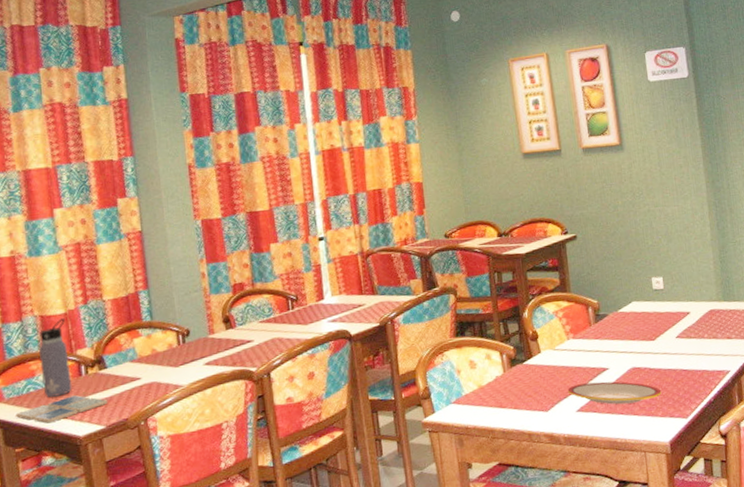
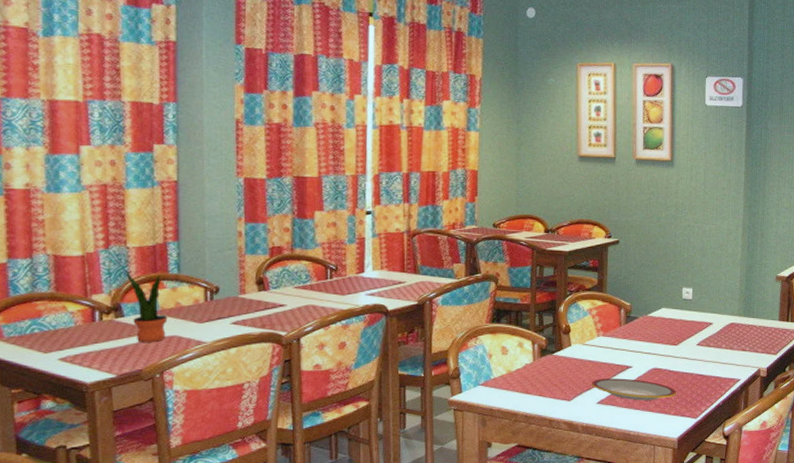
drink coaster: present [16,395,108,424] -> none [15,341,122,367]
water bottle: present [39,318,72,397] -> none [49,260,83,340]
potted plant: none [104,323,146,392] -> present [125,270,168,343]

